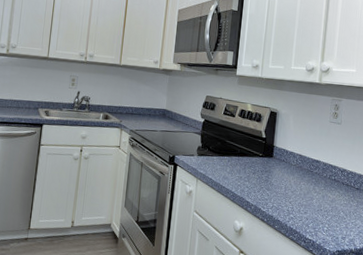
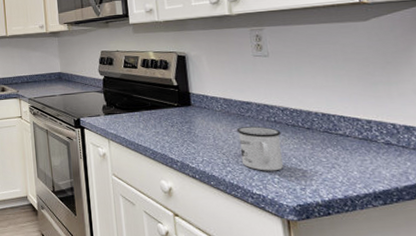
mug: none [302,181,337,221] -> present [236,126,283,171]

